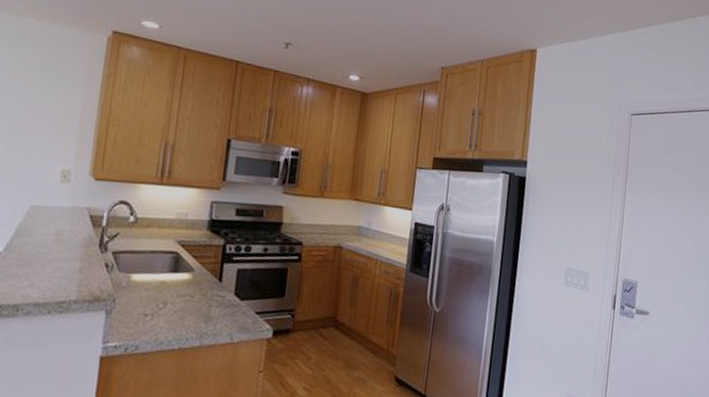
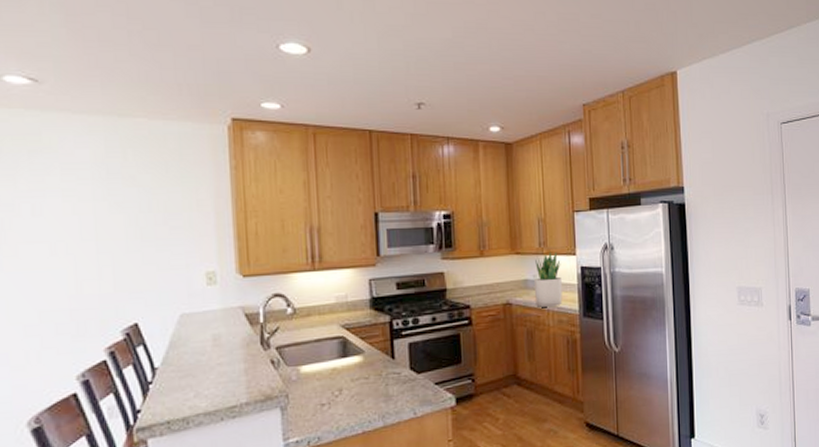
planter: none [365,203,396,257] -> present [535,251,563,307]

